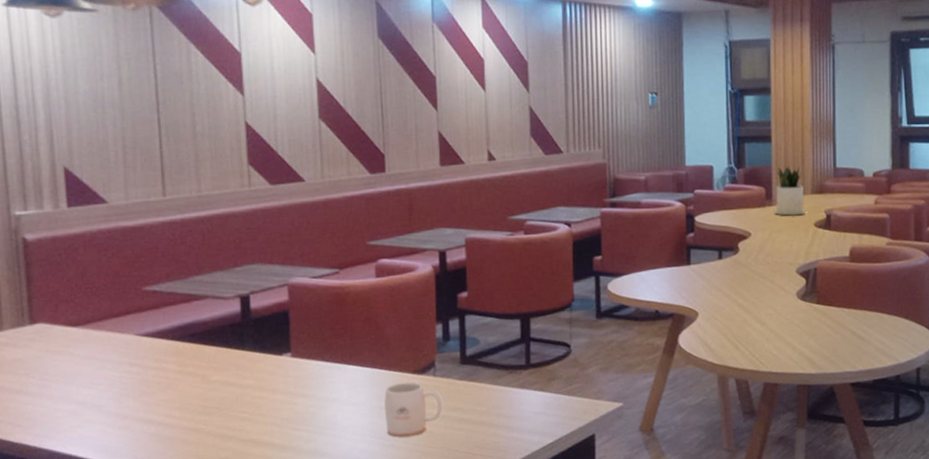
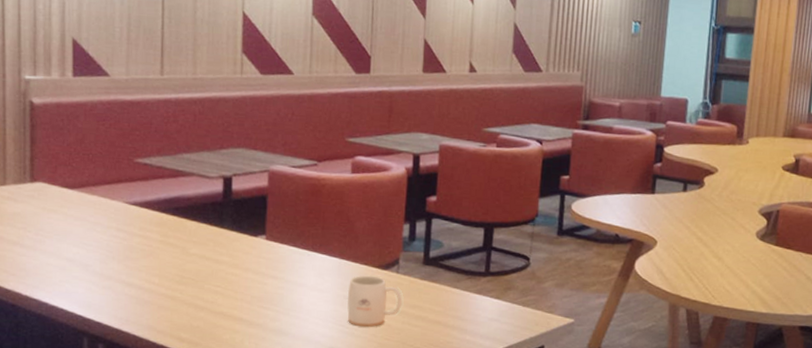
planter: present [773,166,806,216] -> none [742,107,777,157]

